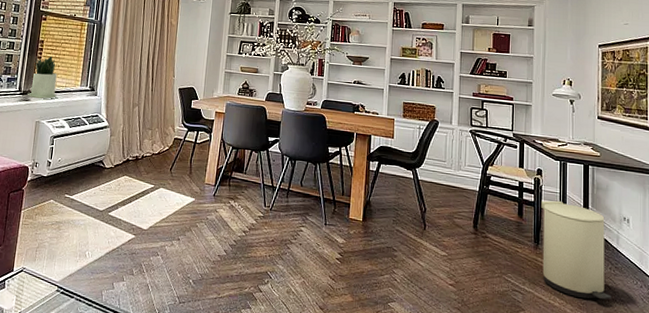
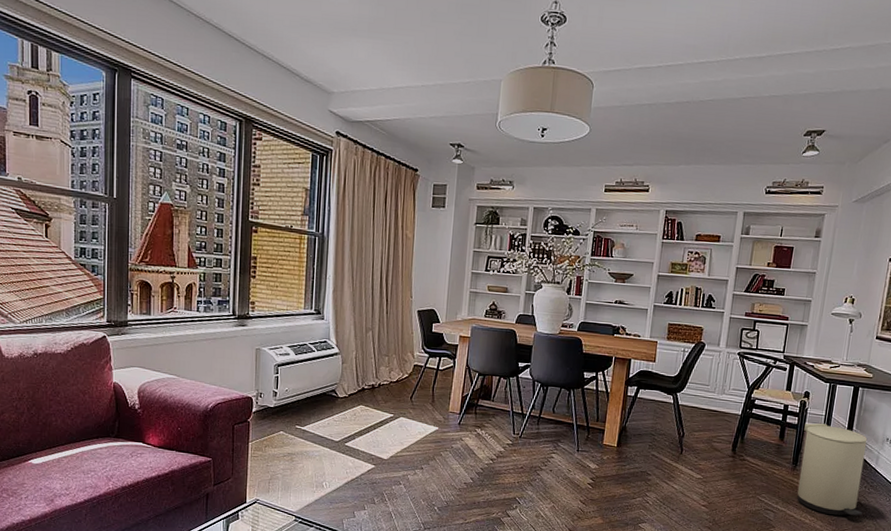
planter: present [27,55,58,99] -> none [242,274,278,324]

